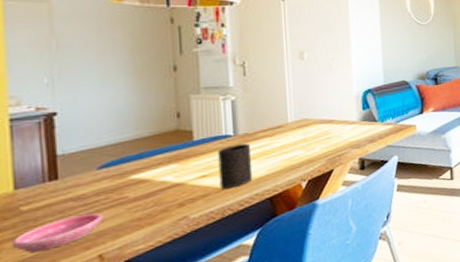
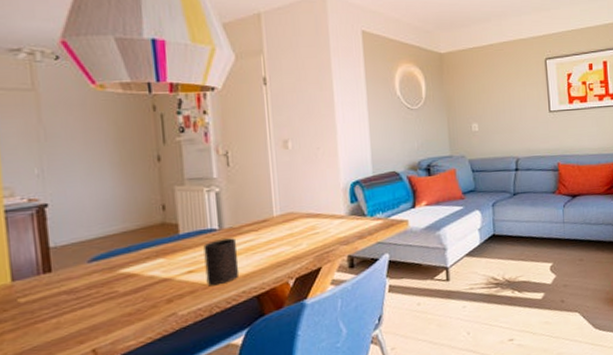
saucer: present [11,213,103,253] -> none [11,307,95,345]

